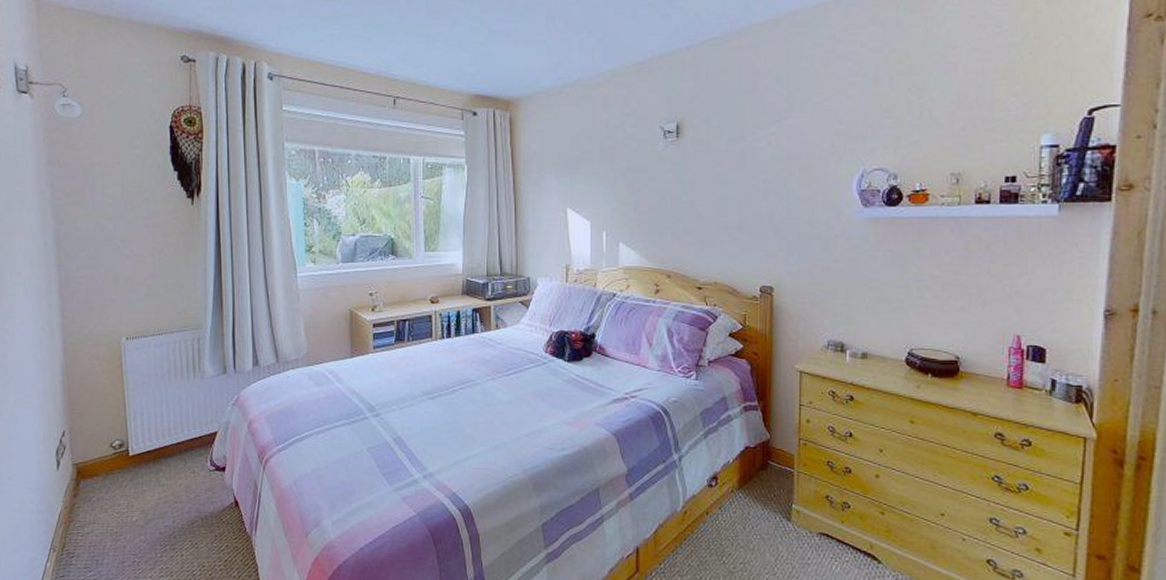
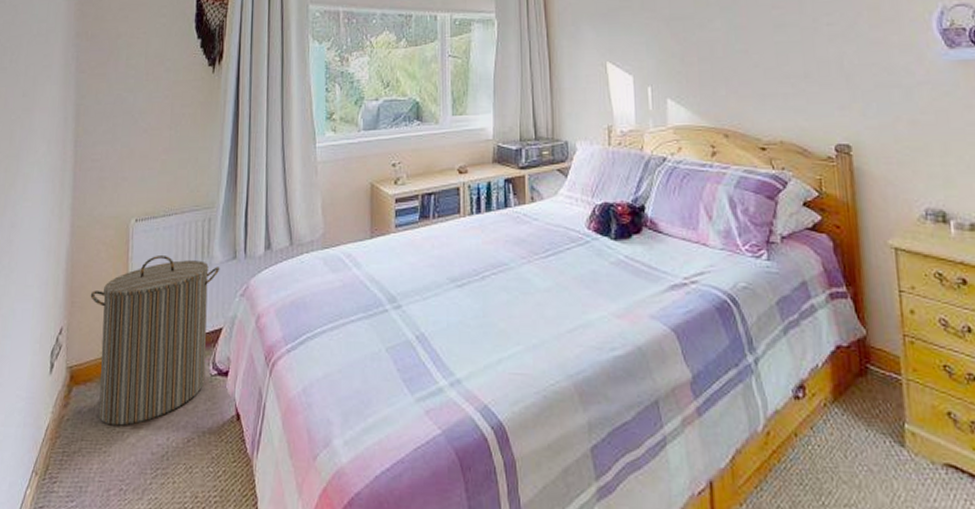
laundry hamper: none [88,370,212,512] -> present [90,256,220,426]

